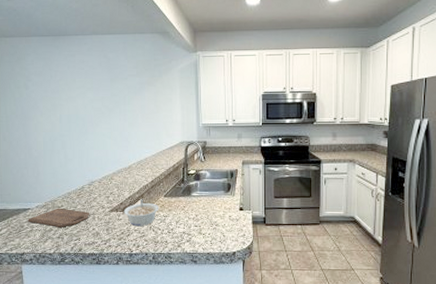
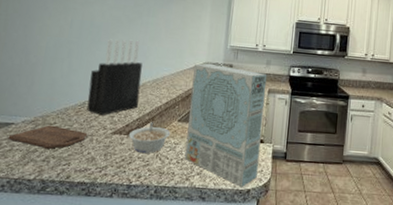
knife block: none [84,127,129,197] -> present [86,39,143,116]
cereal box: none [171,142,240,250] -> present [184,63,267,187]

